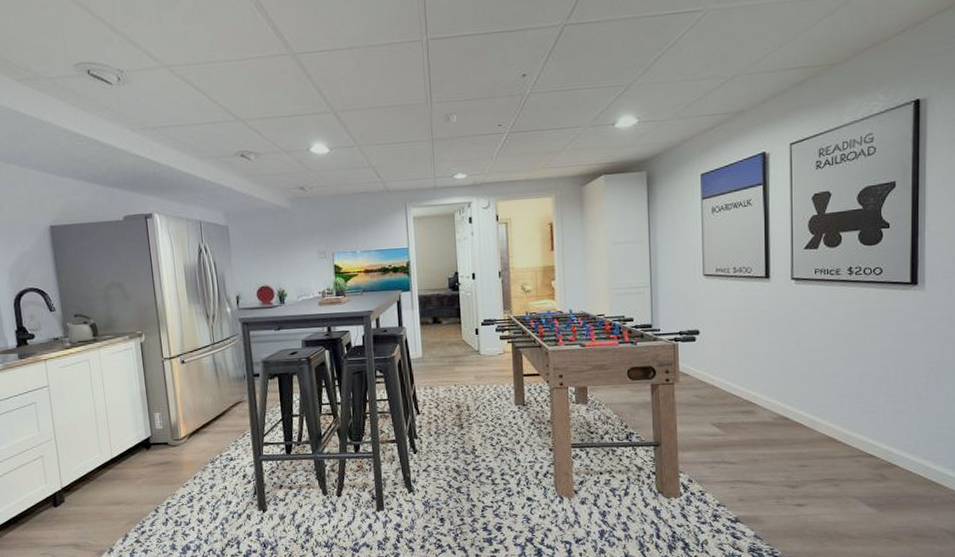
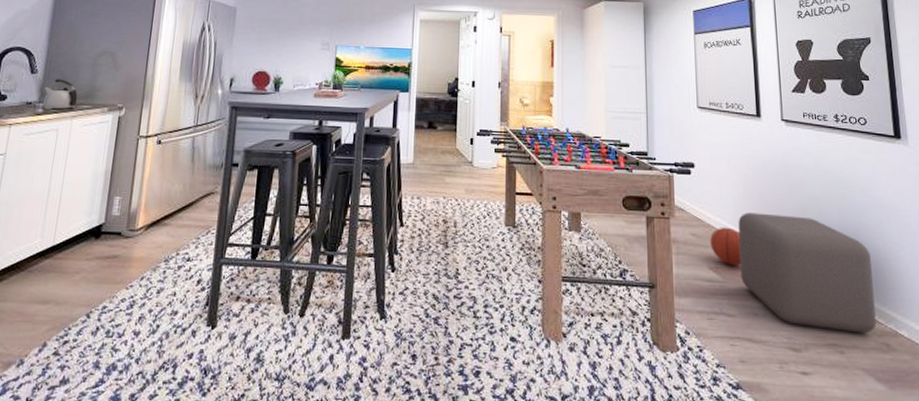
basketball: none [714,386,744,421] -> present [710,227,742,266]
cube: none [742,370,873,468] -> present [738,212,877,333]

